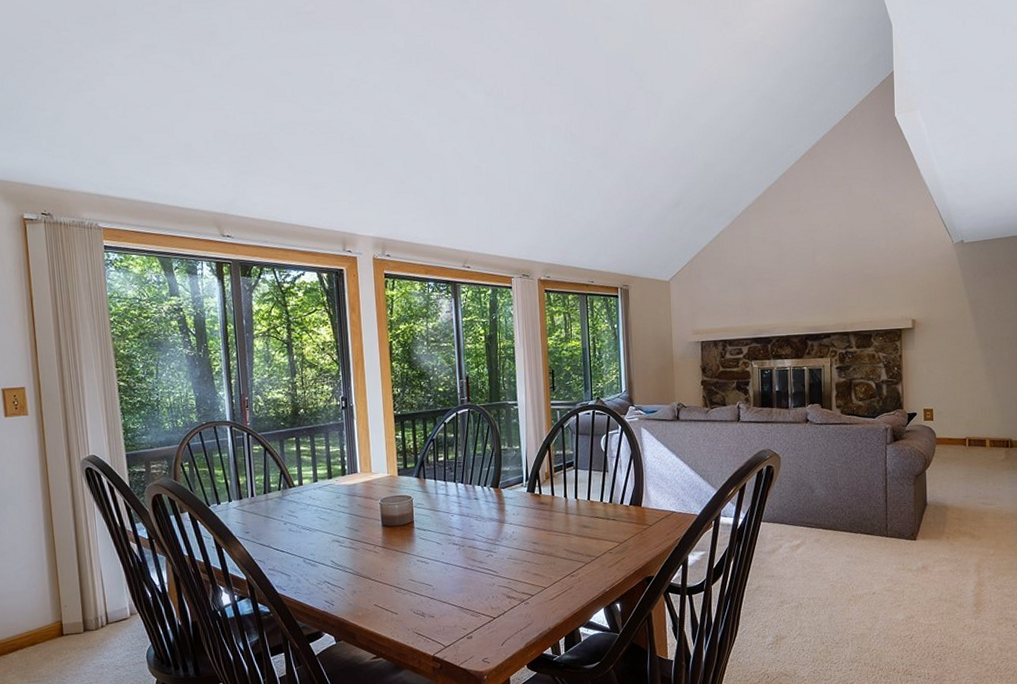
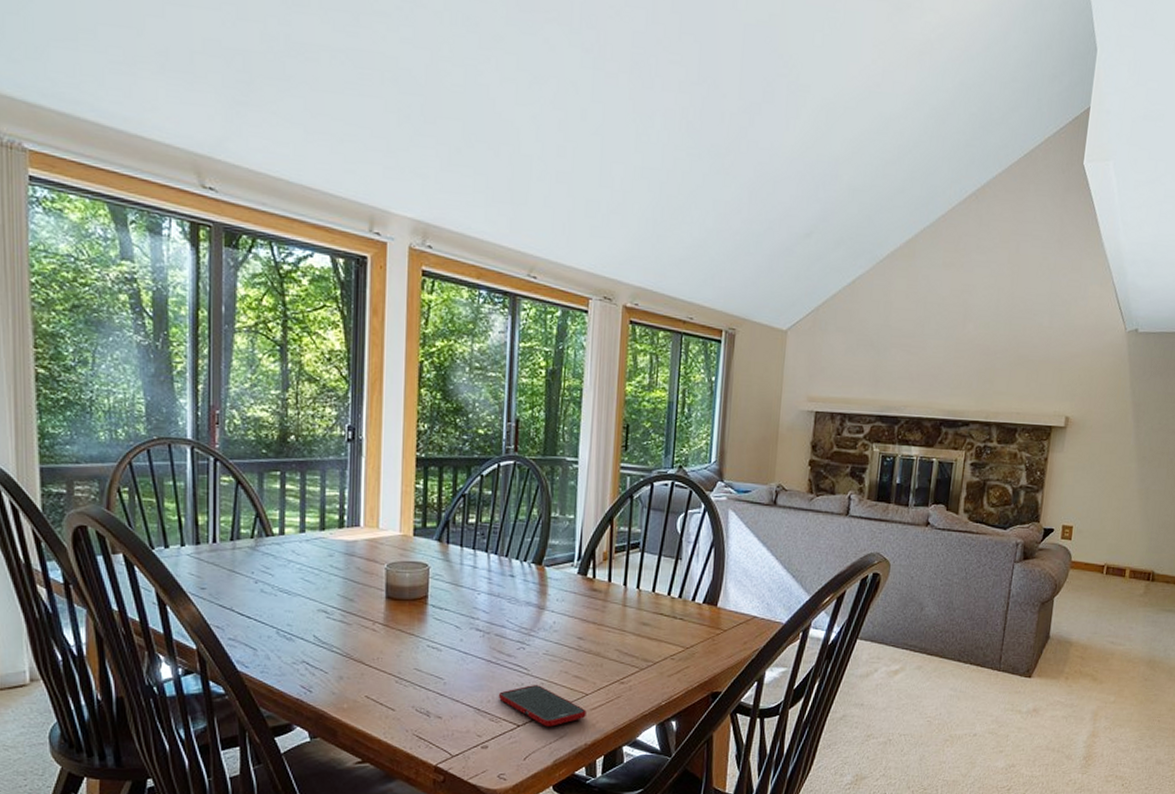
cell phone: none [476,584,547,617] -> present [499,685,587,727]

